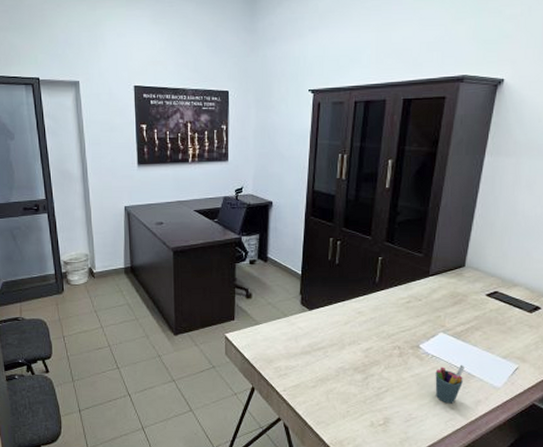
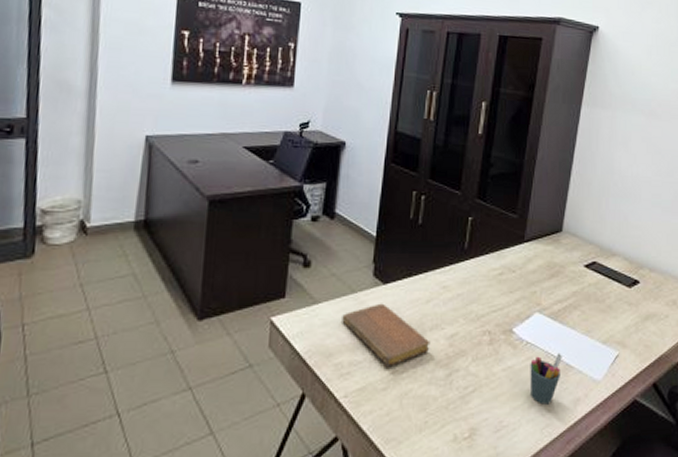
notebook: none [278,324,349,371] -> present [342,303,431,367]

